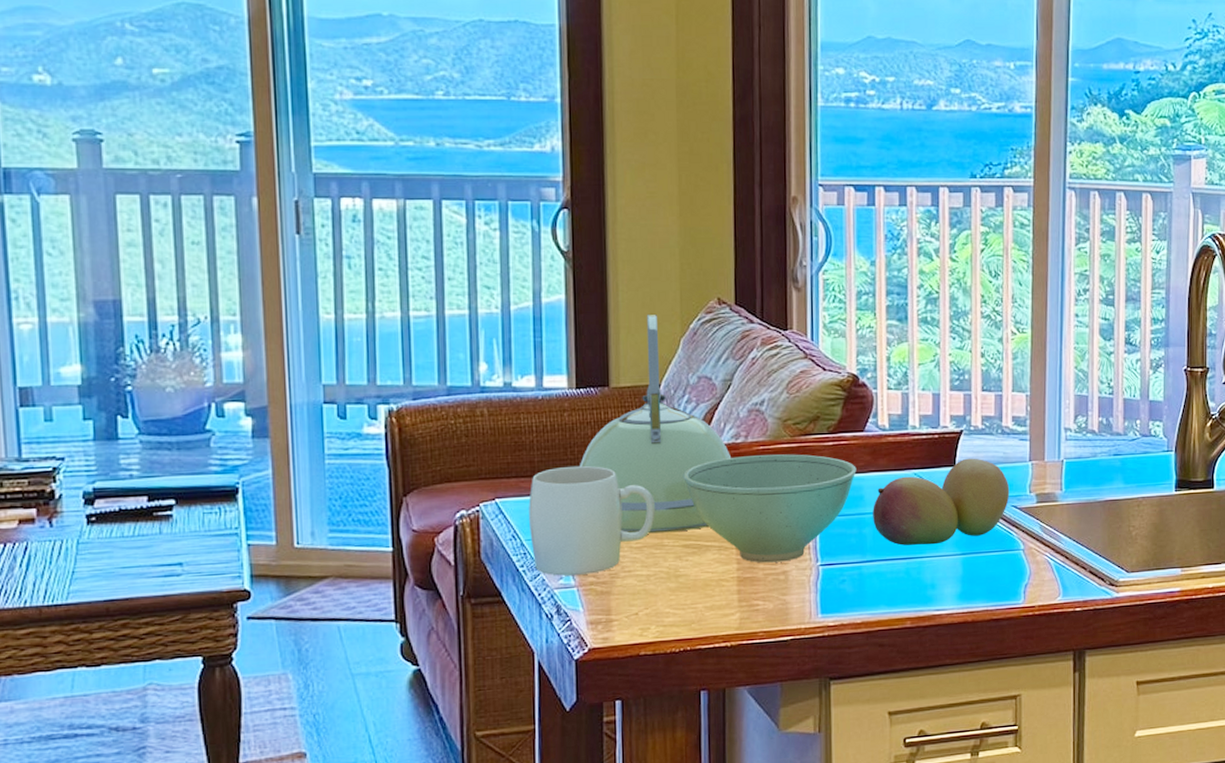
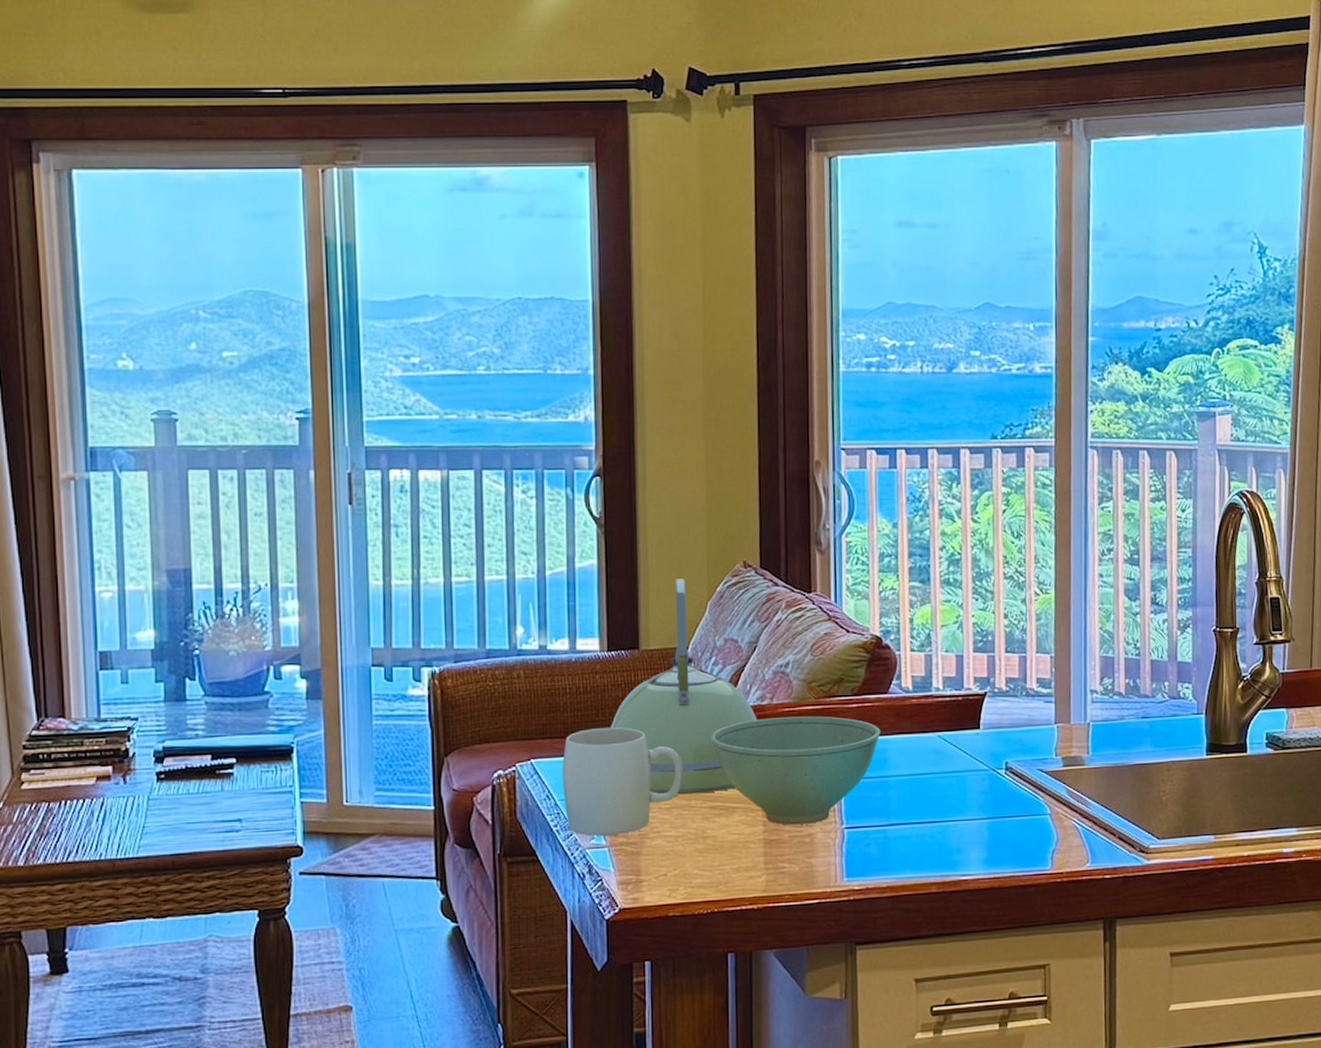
fruit: present [873,476,959,546] -> none [897,738,984,809]
fruit: present [942,458,1010,536] -> none [967,720,1036,800]

